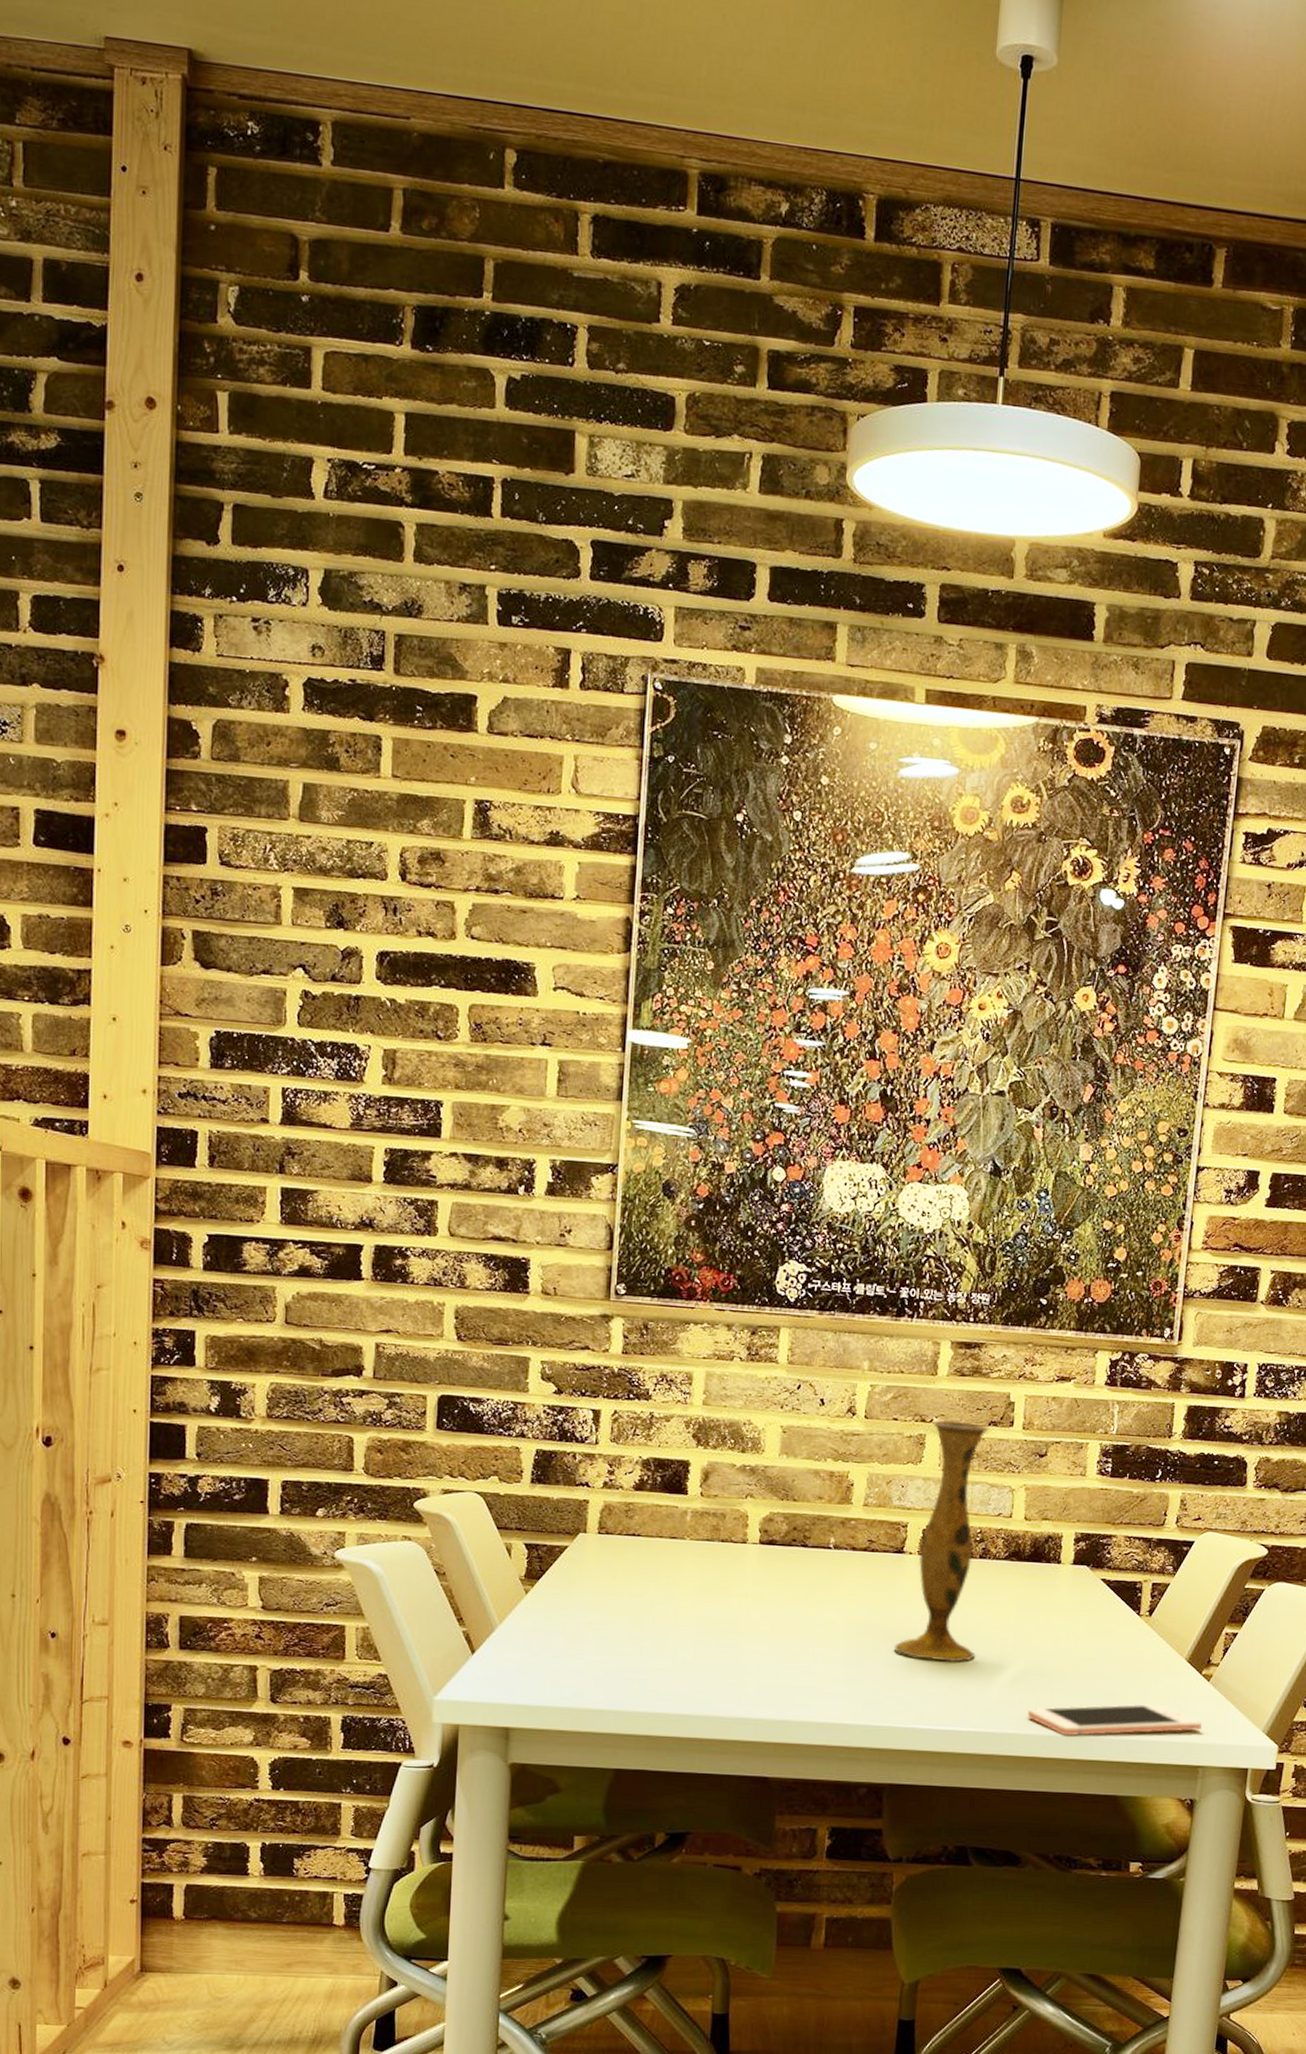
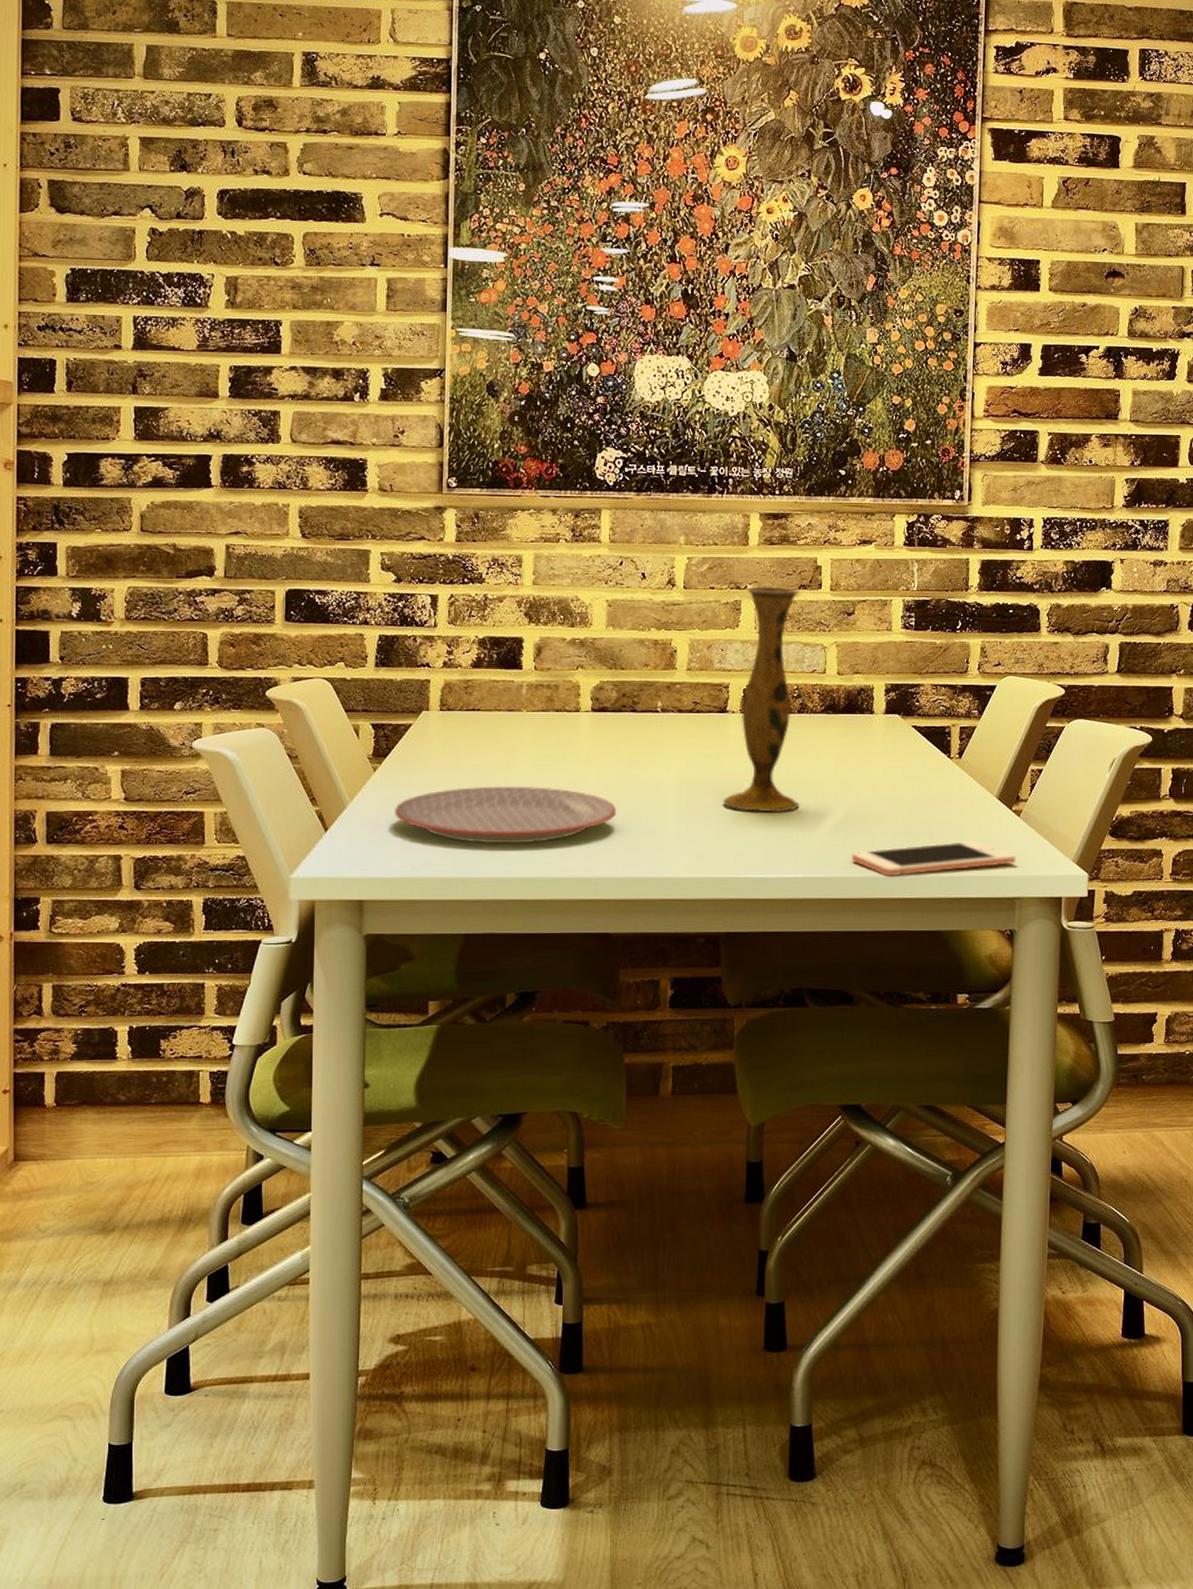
plate: none [546,1616,780,1679] -> present [395,786,616,844]

